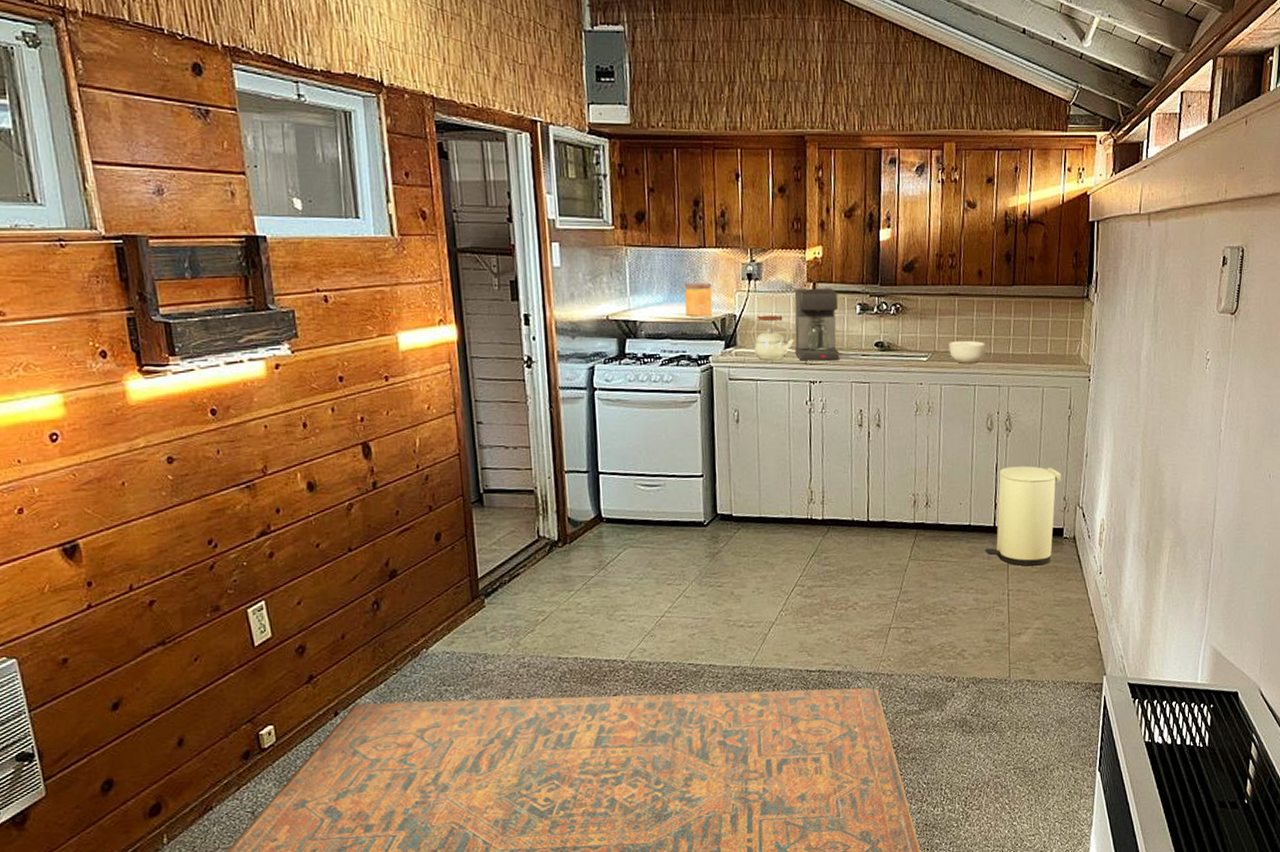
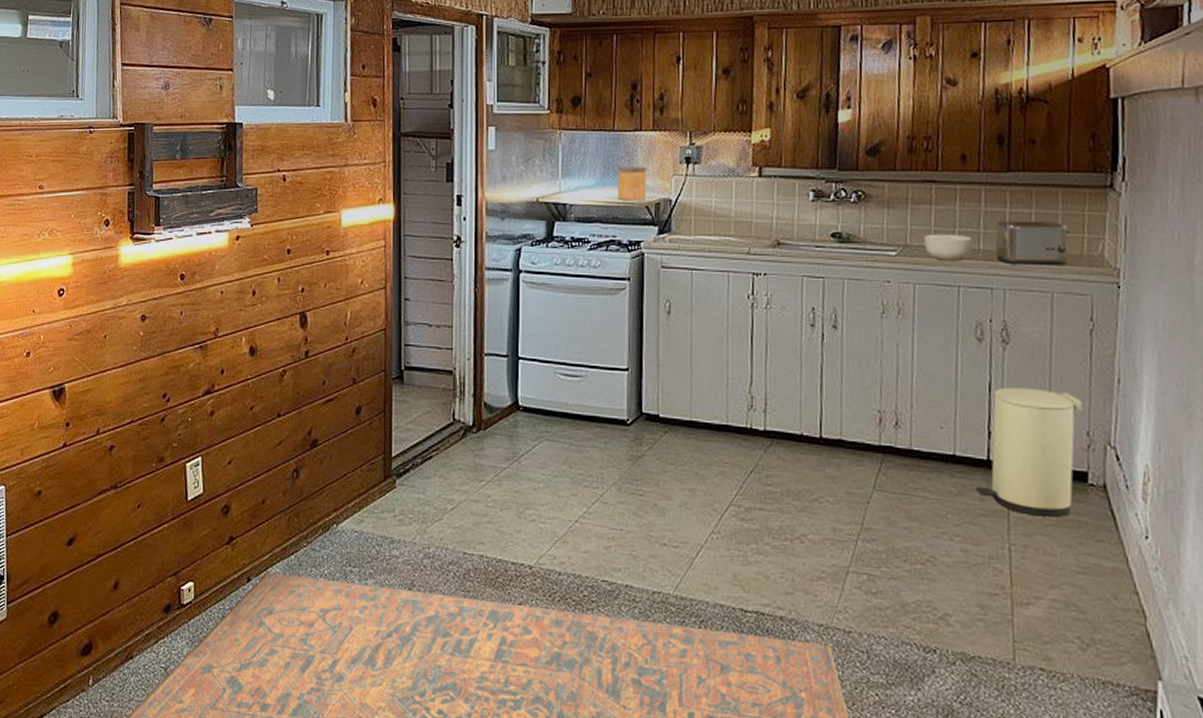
kettle: present [750,314,794,361] -> none [687,200,736,249]
coffee maker: present [794,288,840,361] -> none [736,173,789,252]
toaster: none [1002,327,1058,365] -> present [995,220,1071,266]

